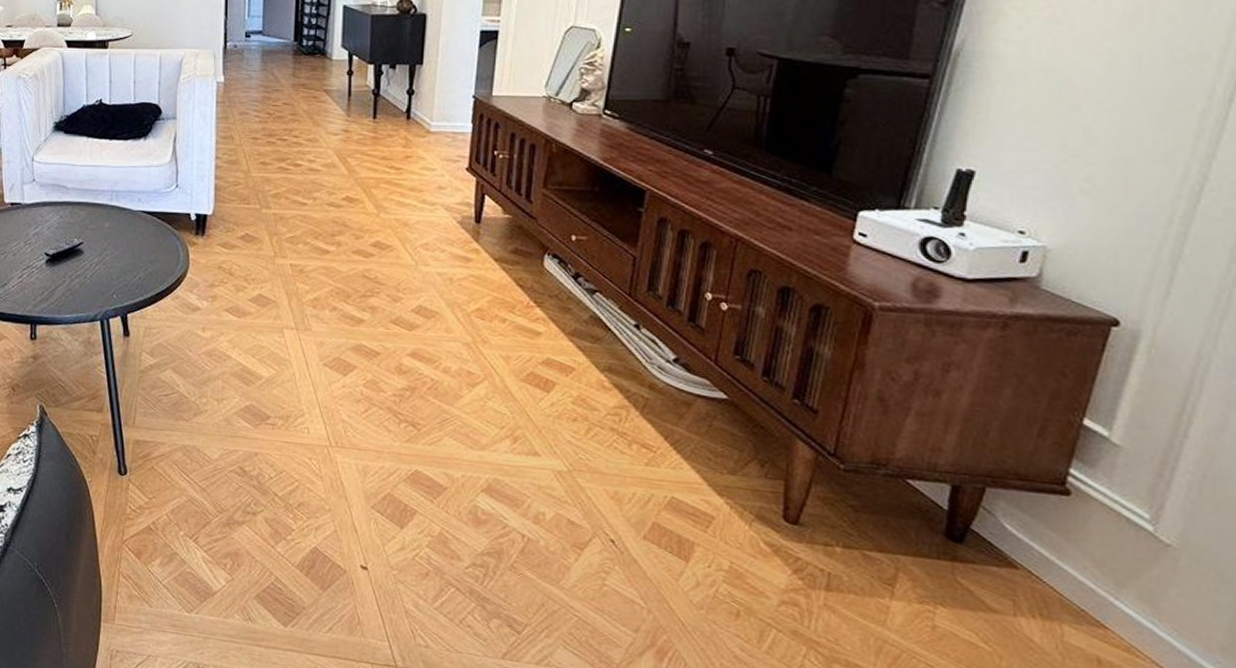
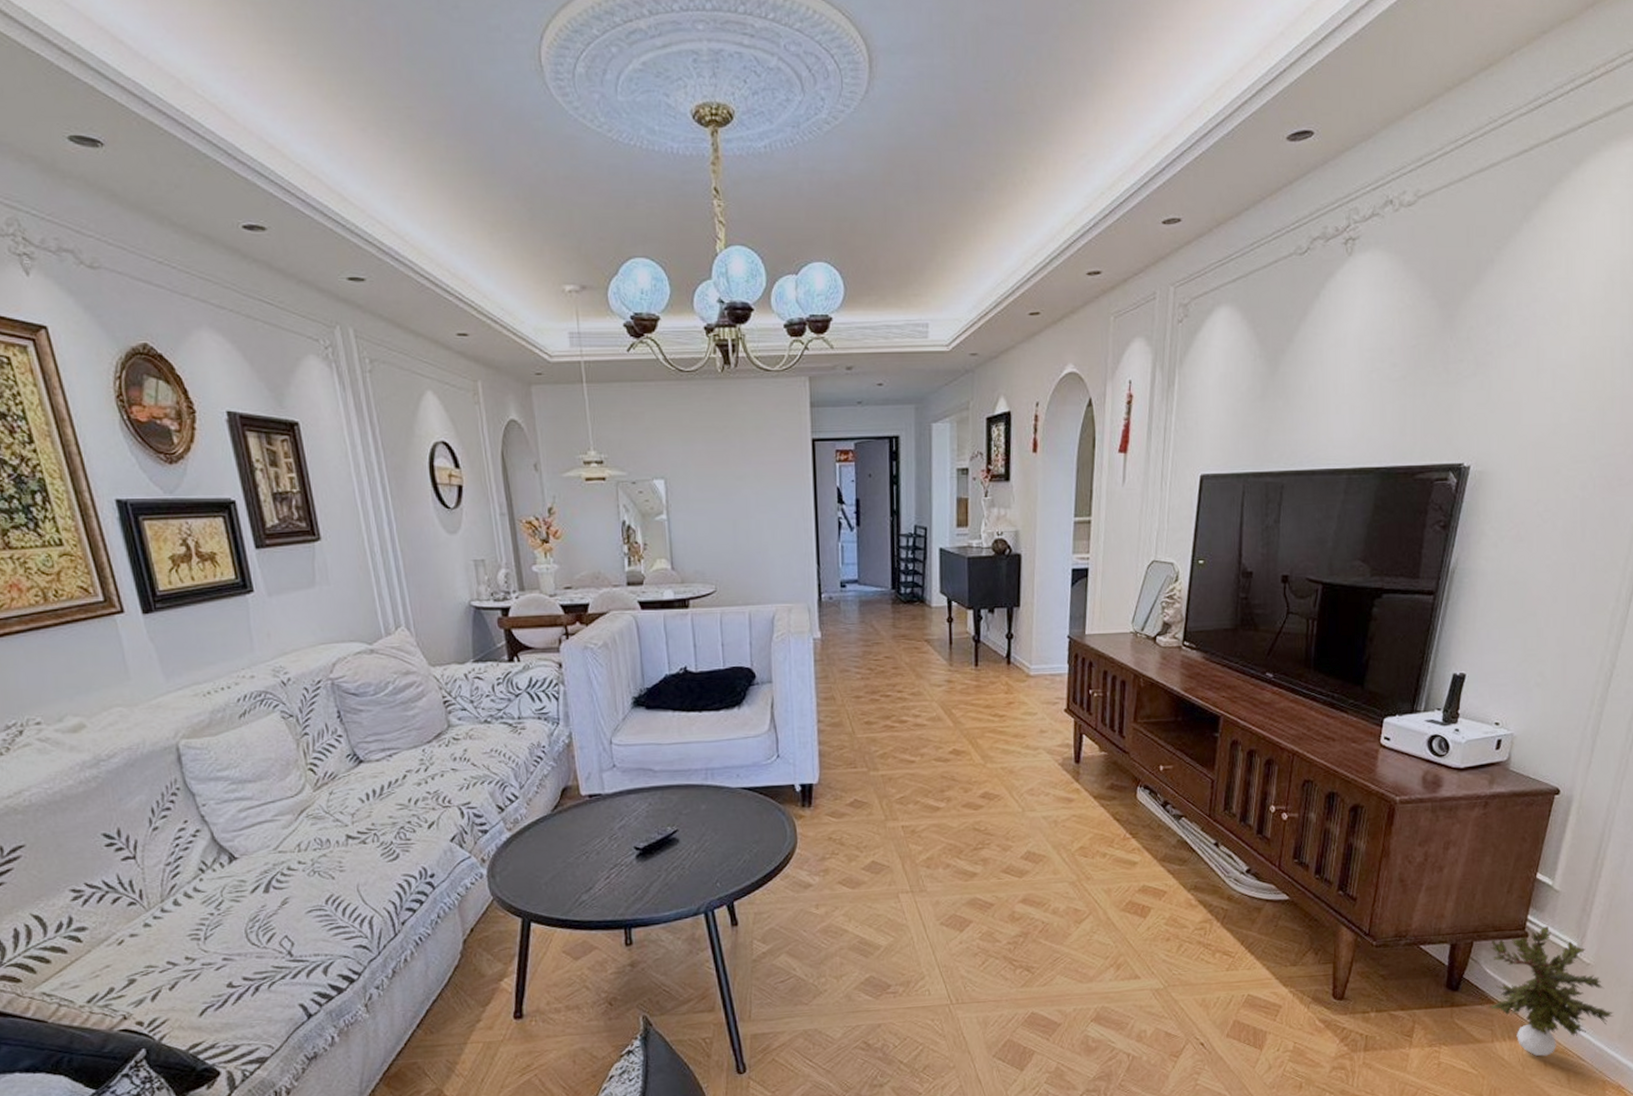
potted plant: none [1009,486,1213,651] -> present [1489,926,1614,1056]

